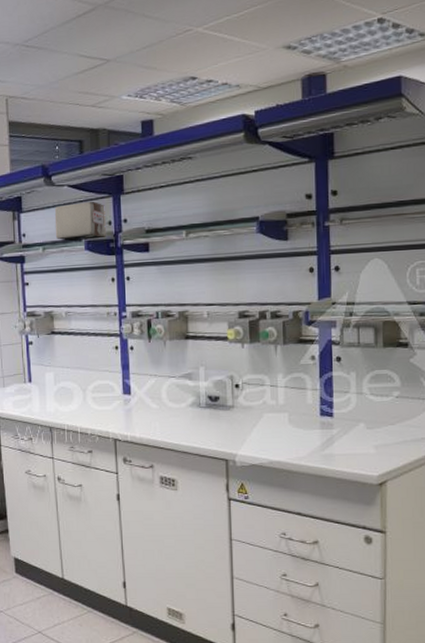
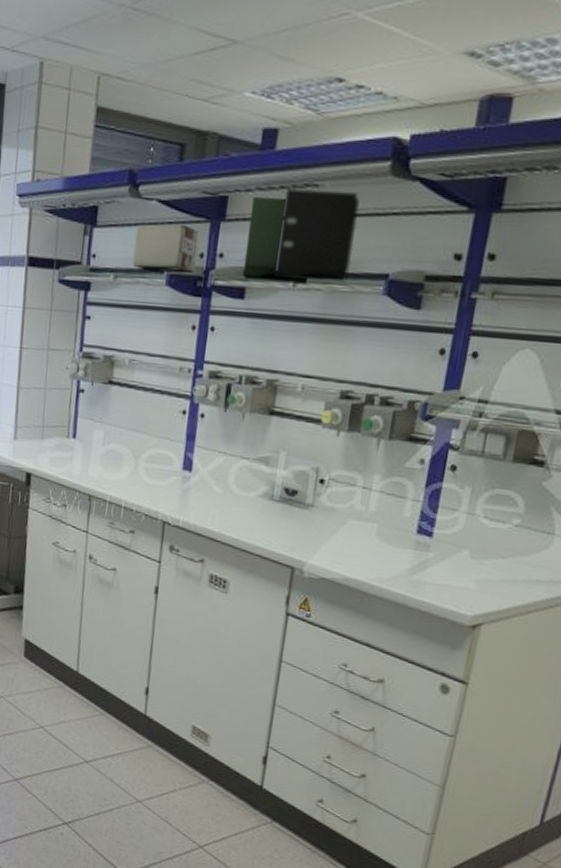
binder: none [142,170,197,237] -> present [242,196,308,285]
binder: none [167,158,228,232] -> present [274,188,360,283]

